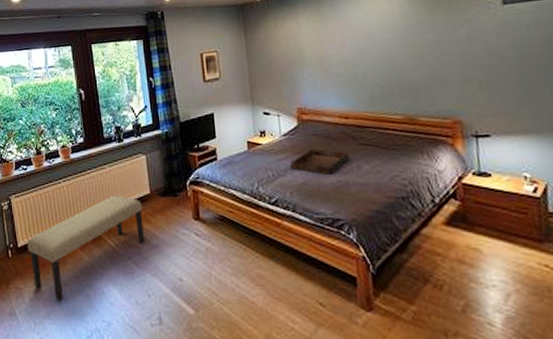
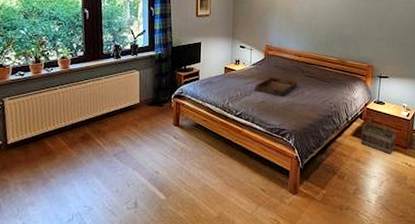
bench: present [27,195,145,302] -> none [17,102,132,191]
basket: none [458,189,522,251] -> present [361,113,396,154]

